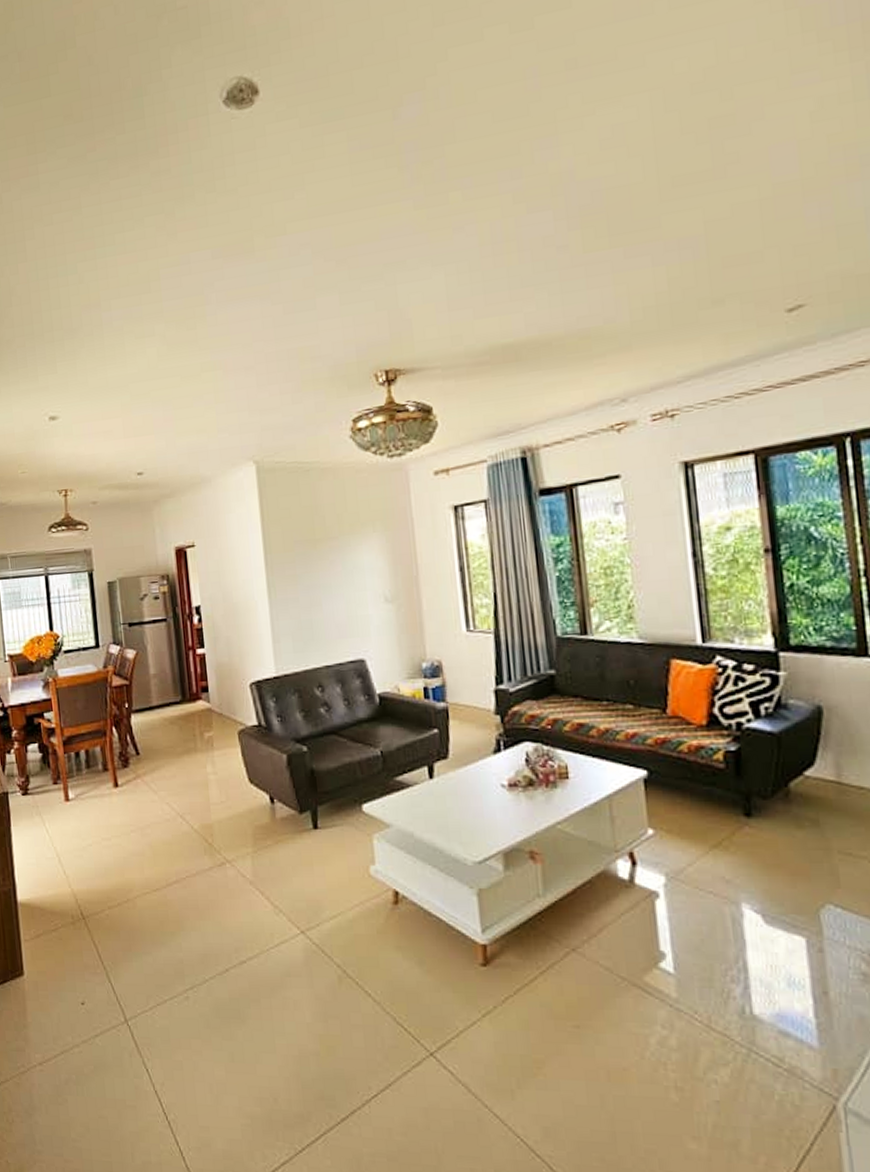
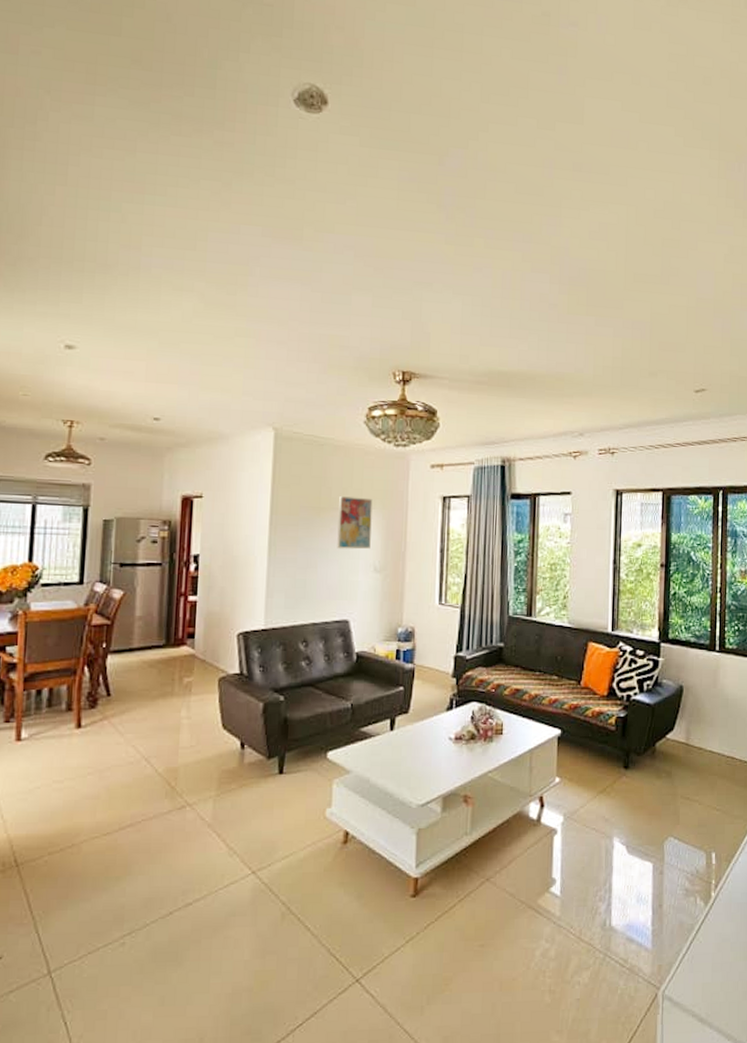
wall art: none [334,521,377,582] -> present [337,496,373,549]

